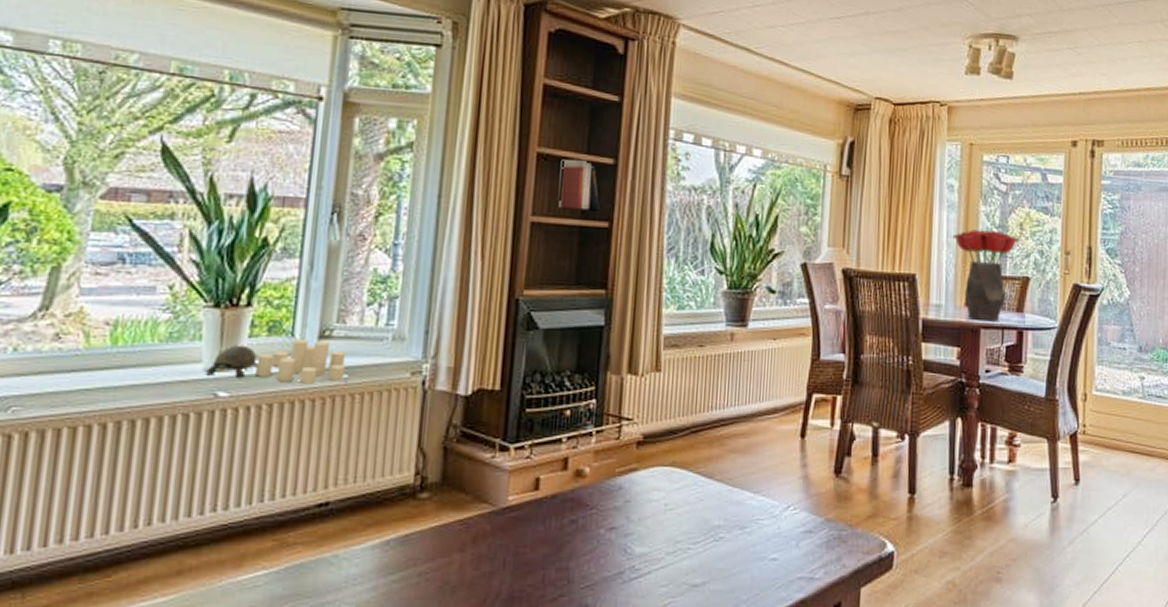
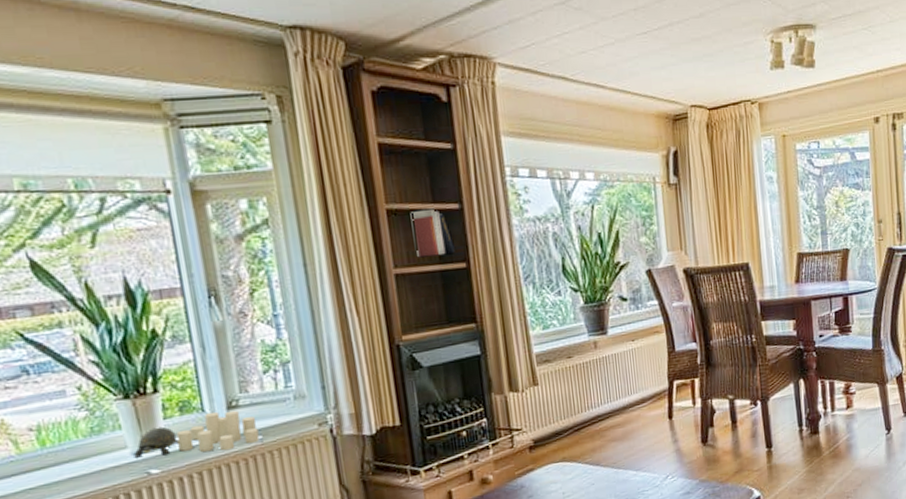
bouquet: present [953,229,1019,322] -> none [777,212,836,295]

